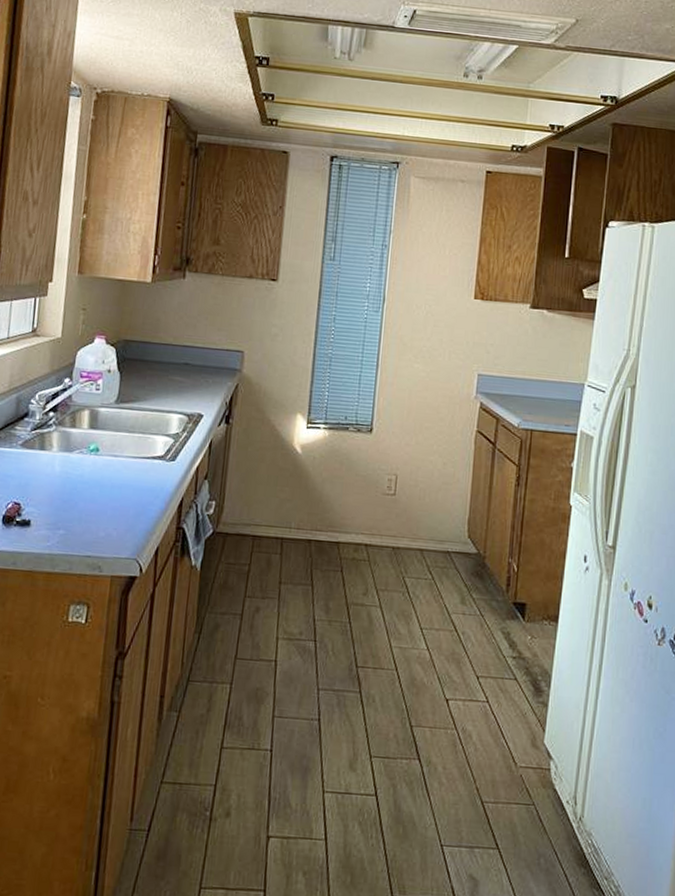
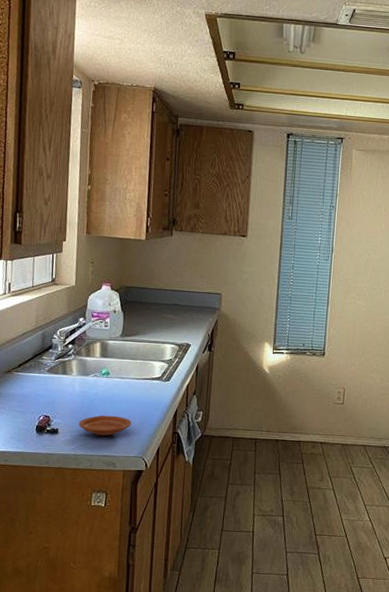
plate: none [57,503,124,531] -> present [78,415,131,436]

